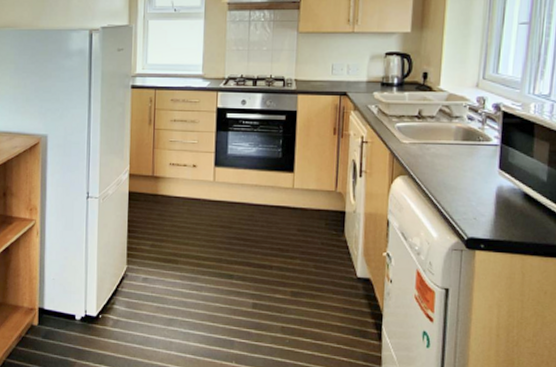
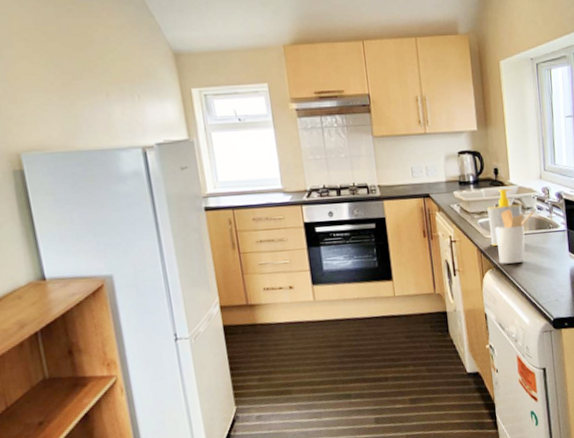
soap bottle: none [407,94,450,152] -> present [487,188,522,246]
utensil holder: none [413,116,465,173] -> present [495,209,535,264]

